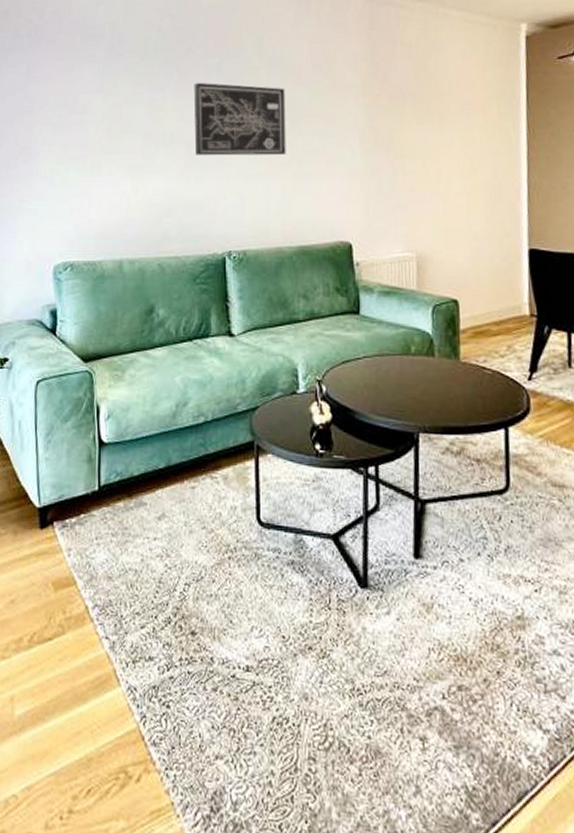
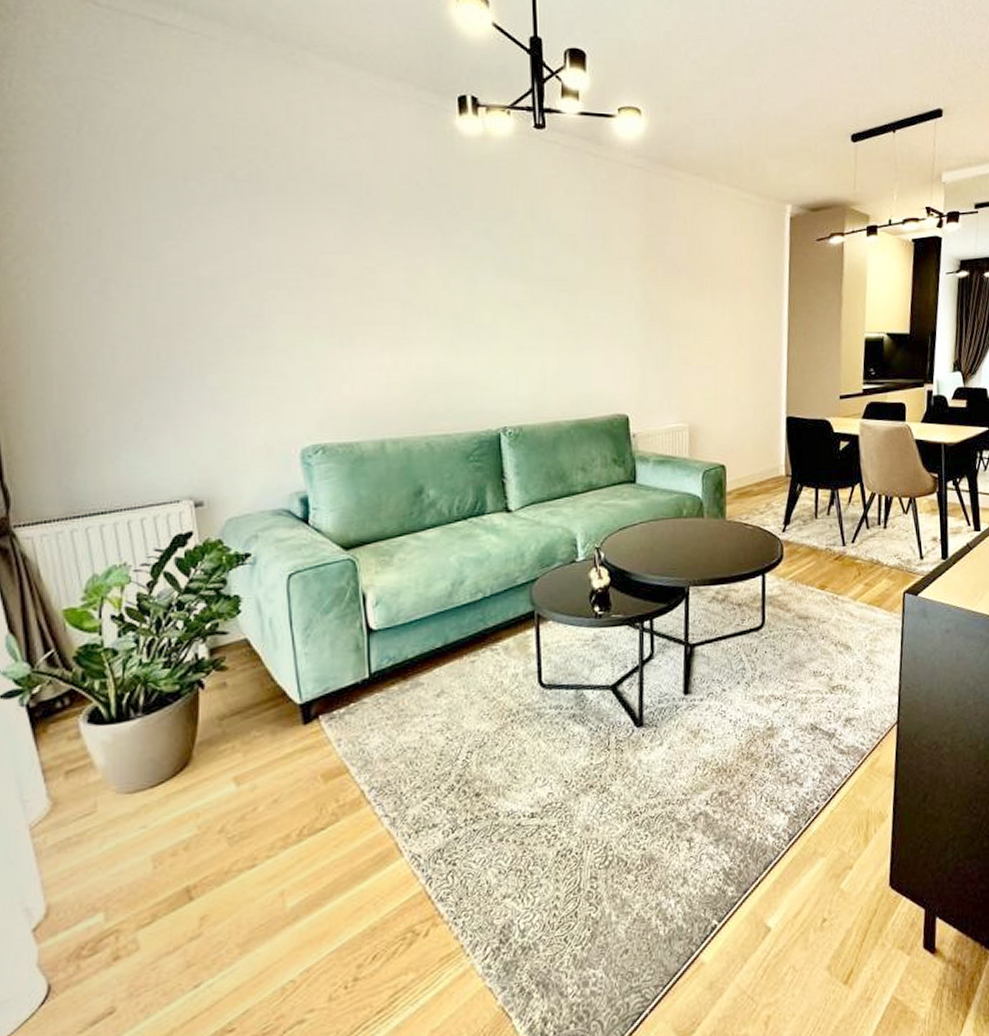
wall art: present [194,82,286,156] -> none [459,247,562,328]

